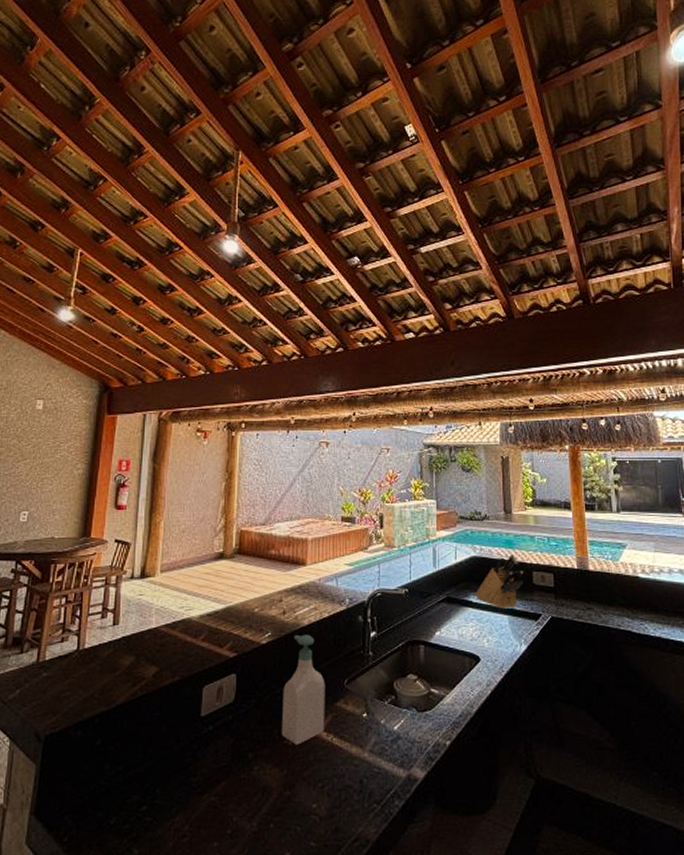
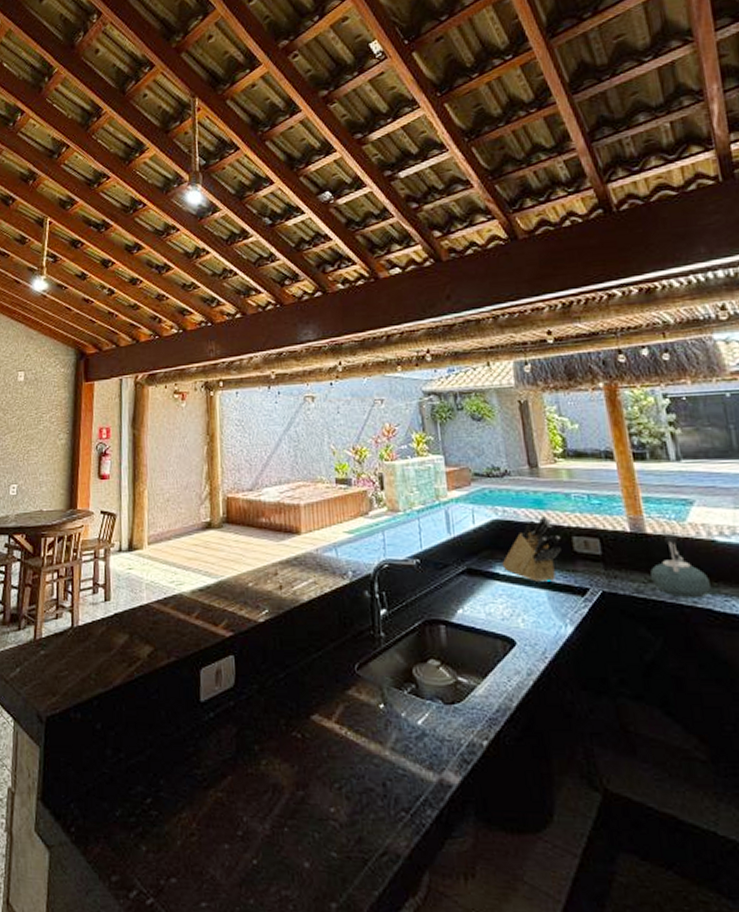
soap bottle: present [281,634,325,745] -> none [286,612,336,738]
kettle: none [589,571,631,621] -> present [650,534,711,597]

